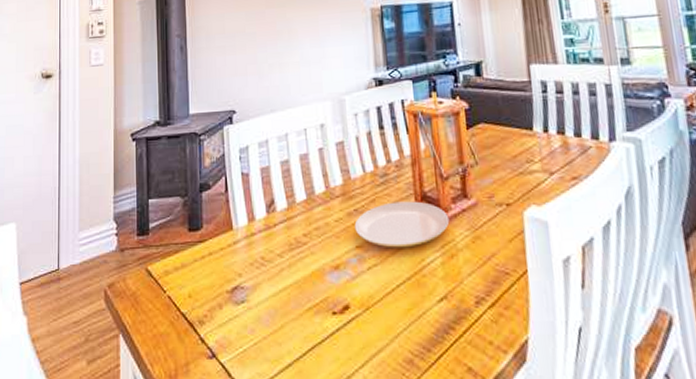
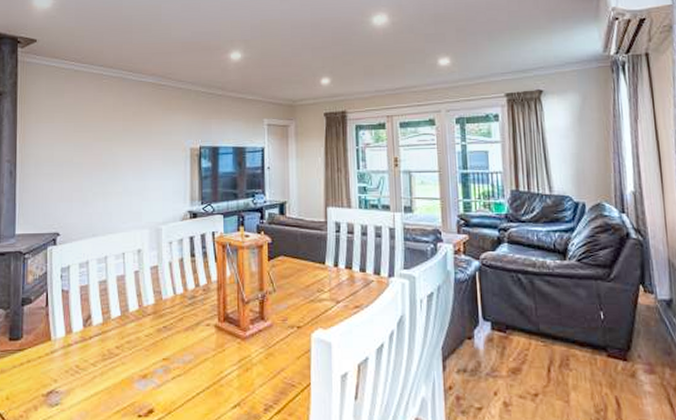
plate: present [354,201,450,248] -> none [163,321,247,361]

